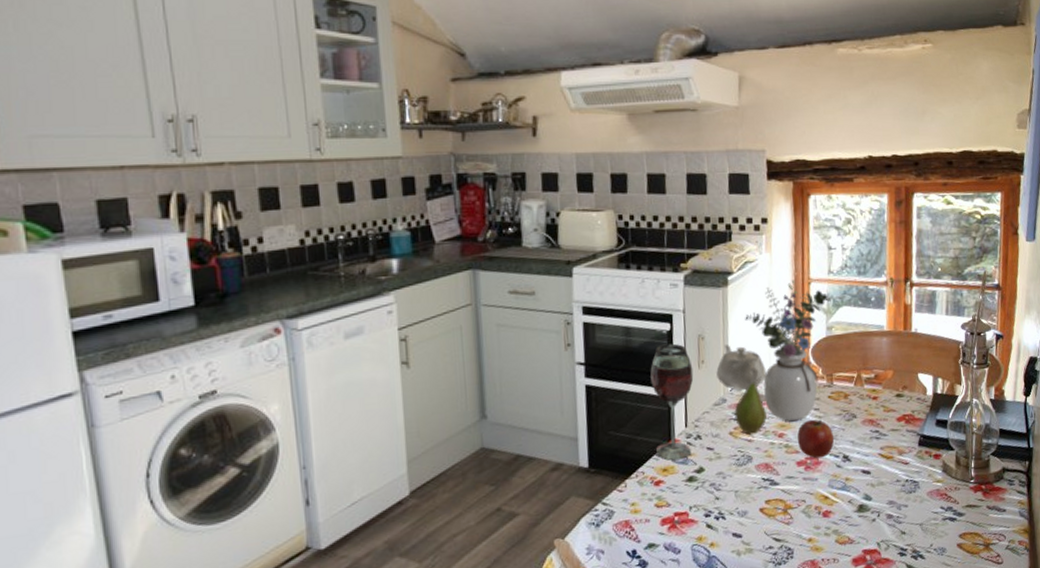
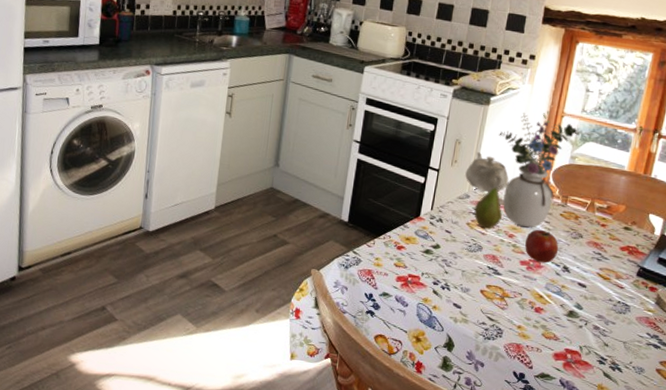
wineglass: present [650,343,694,460] -> none [403,140,447,234]

